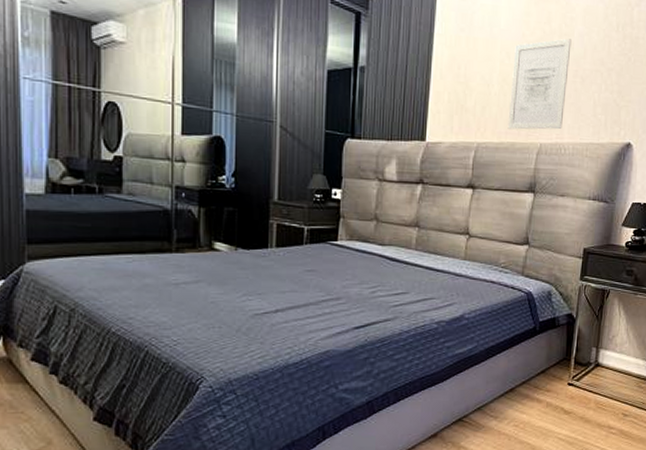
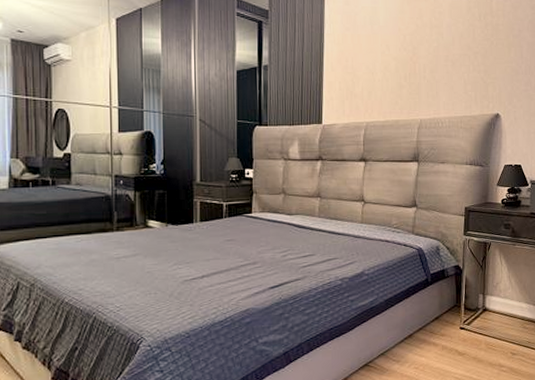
wall art: present [507,38,572,130] -> none [391,30,441,109]

